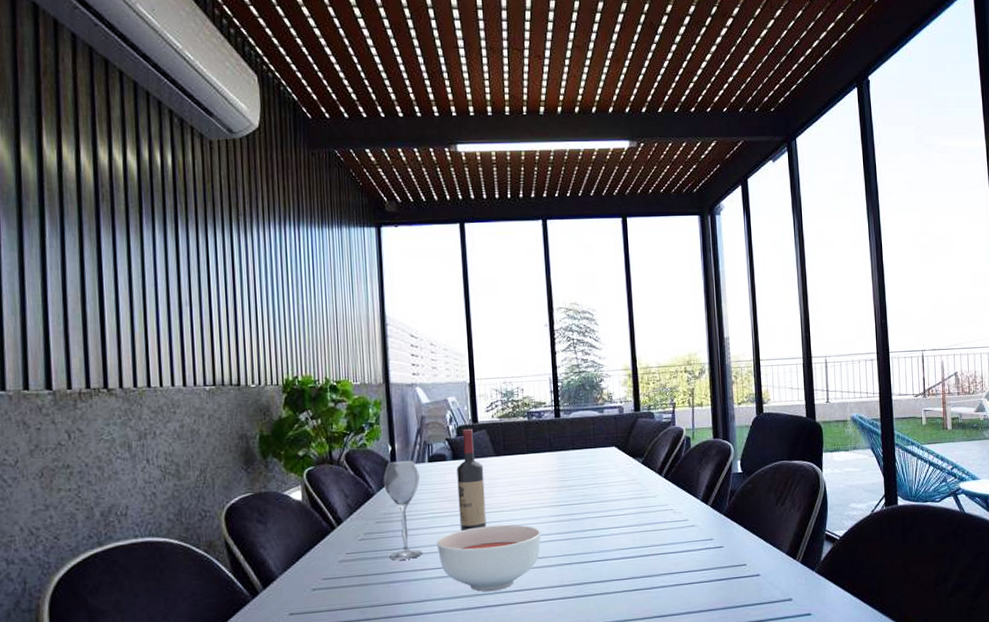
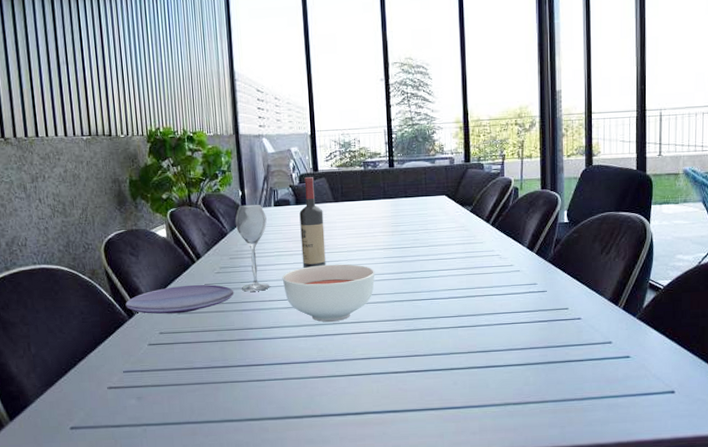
plate: none [248,553,381,592] -> present [125,284,235,314]

